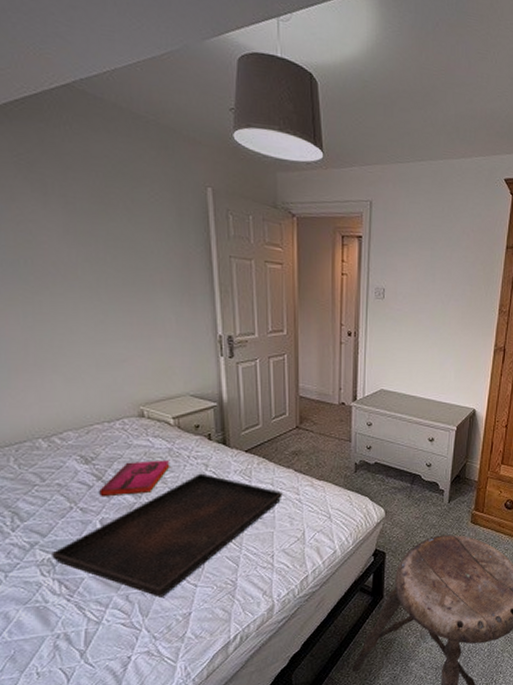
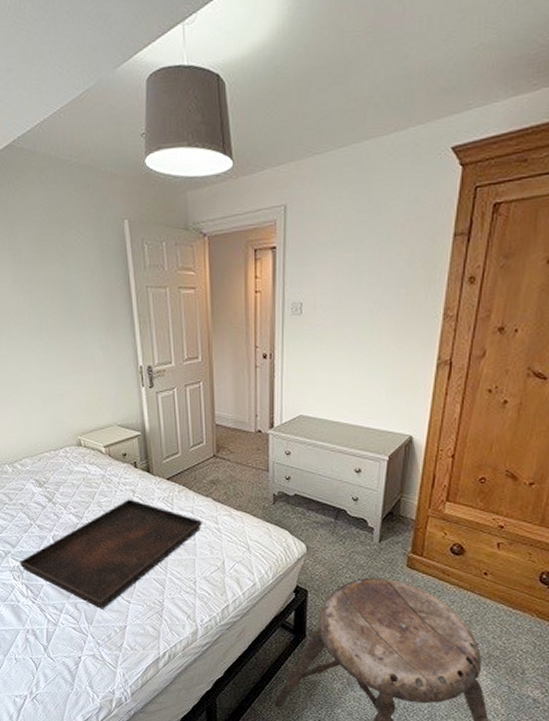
hardback book: present [99,459,170,497] -> none [51,485,104,517]

